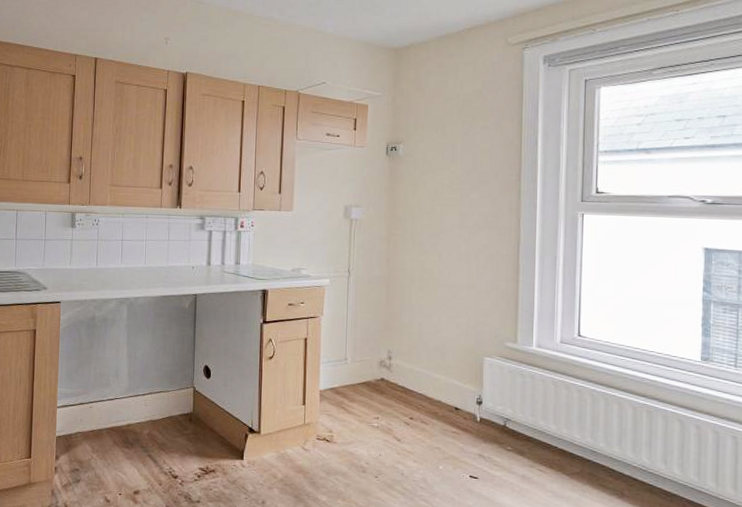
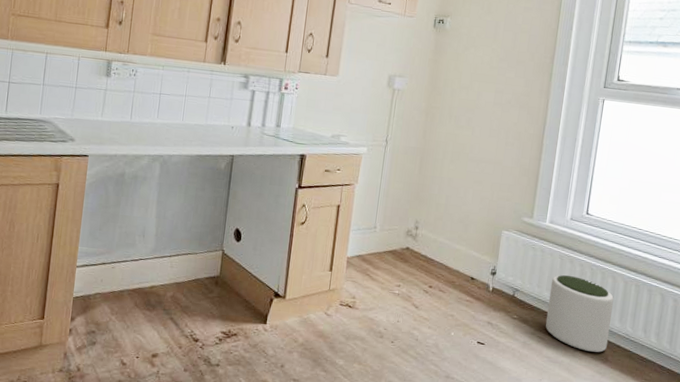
plant pot: none [545,402,622,486] -> present [545,275,614,352]

